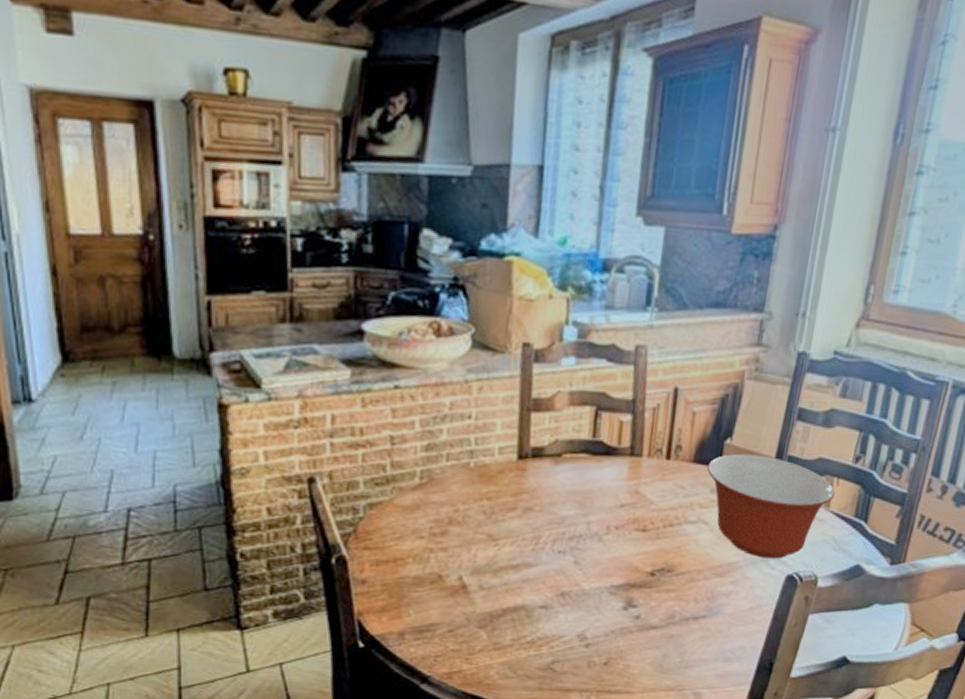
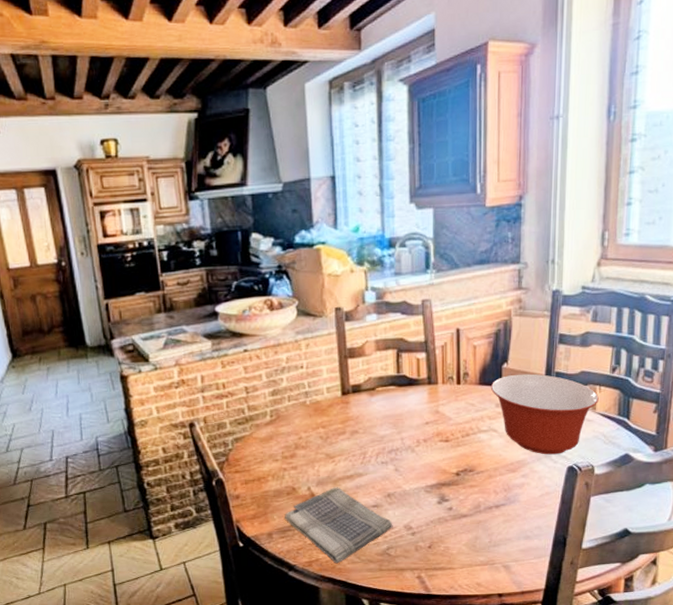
dish towel: none [423,578,563,678] -> present [285,487,393,564]

